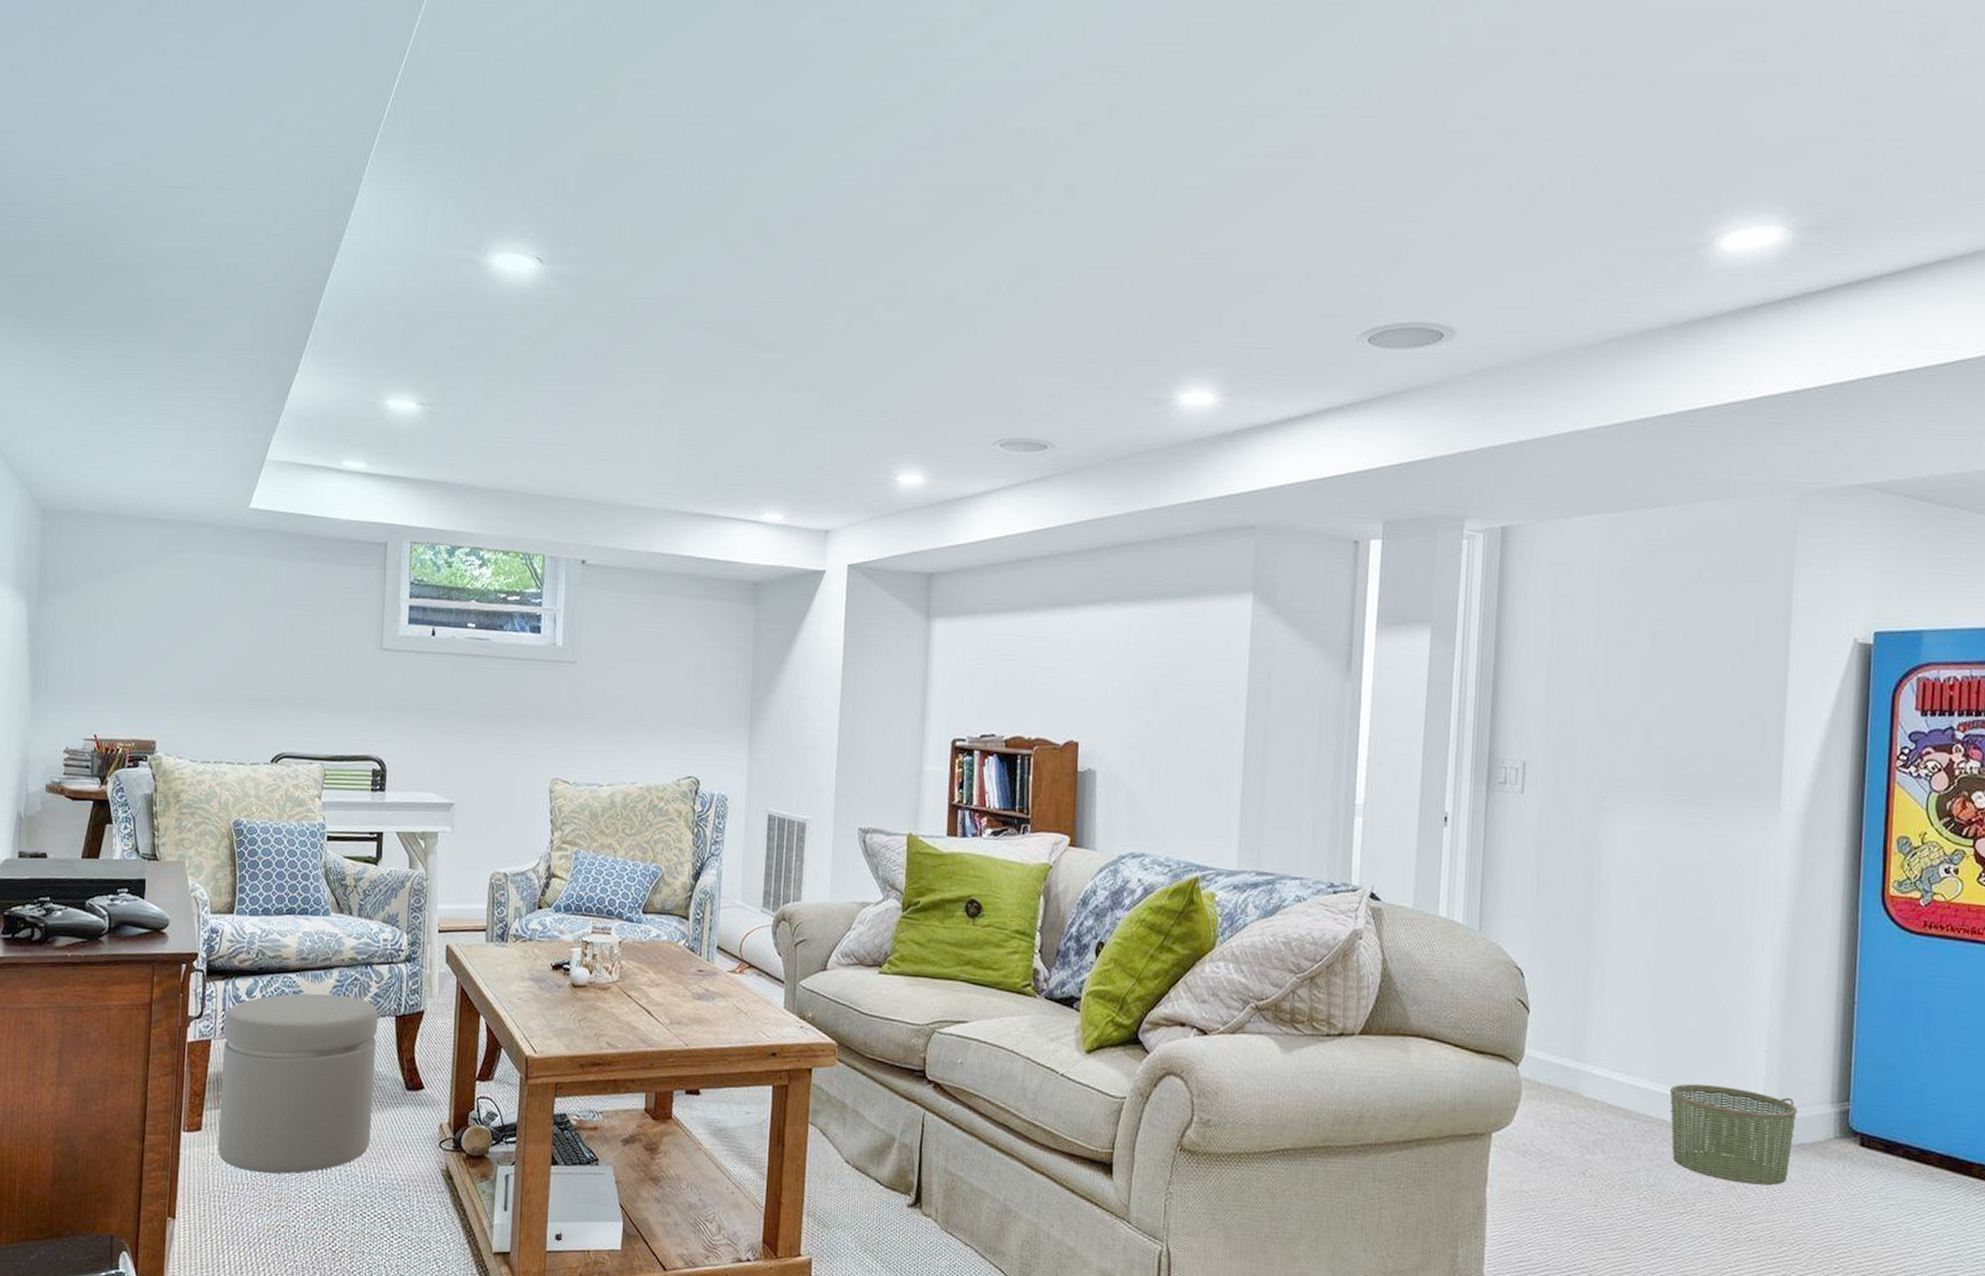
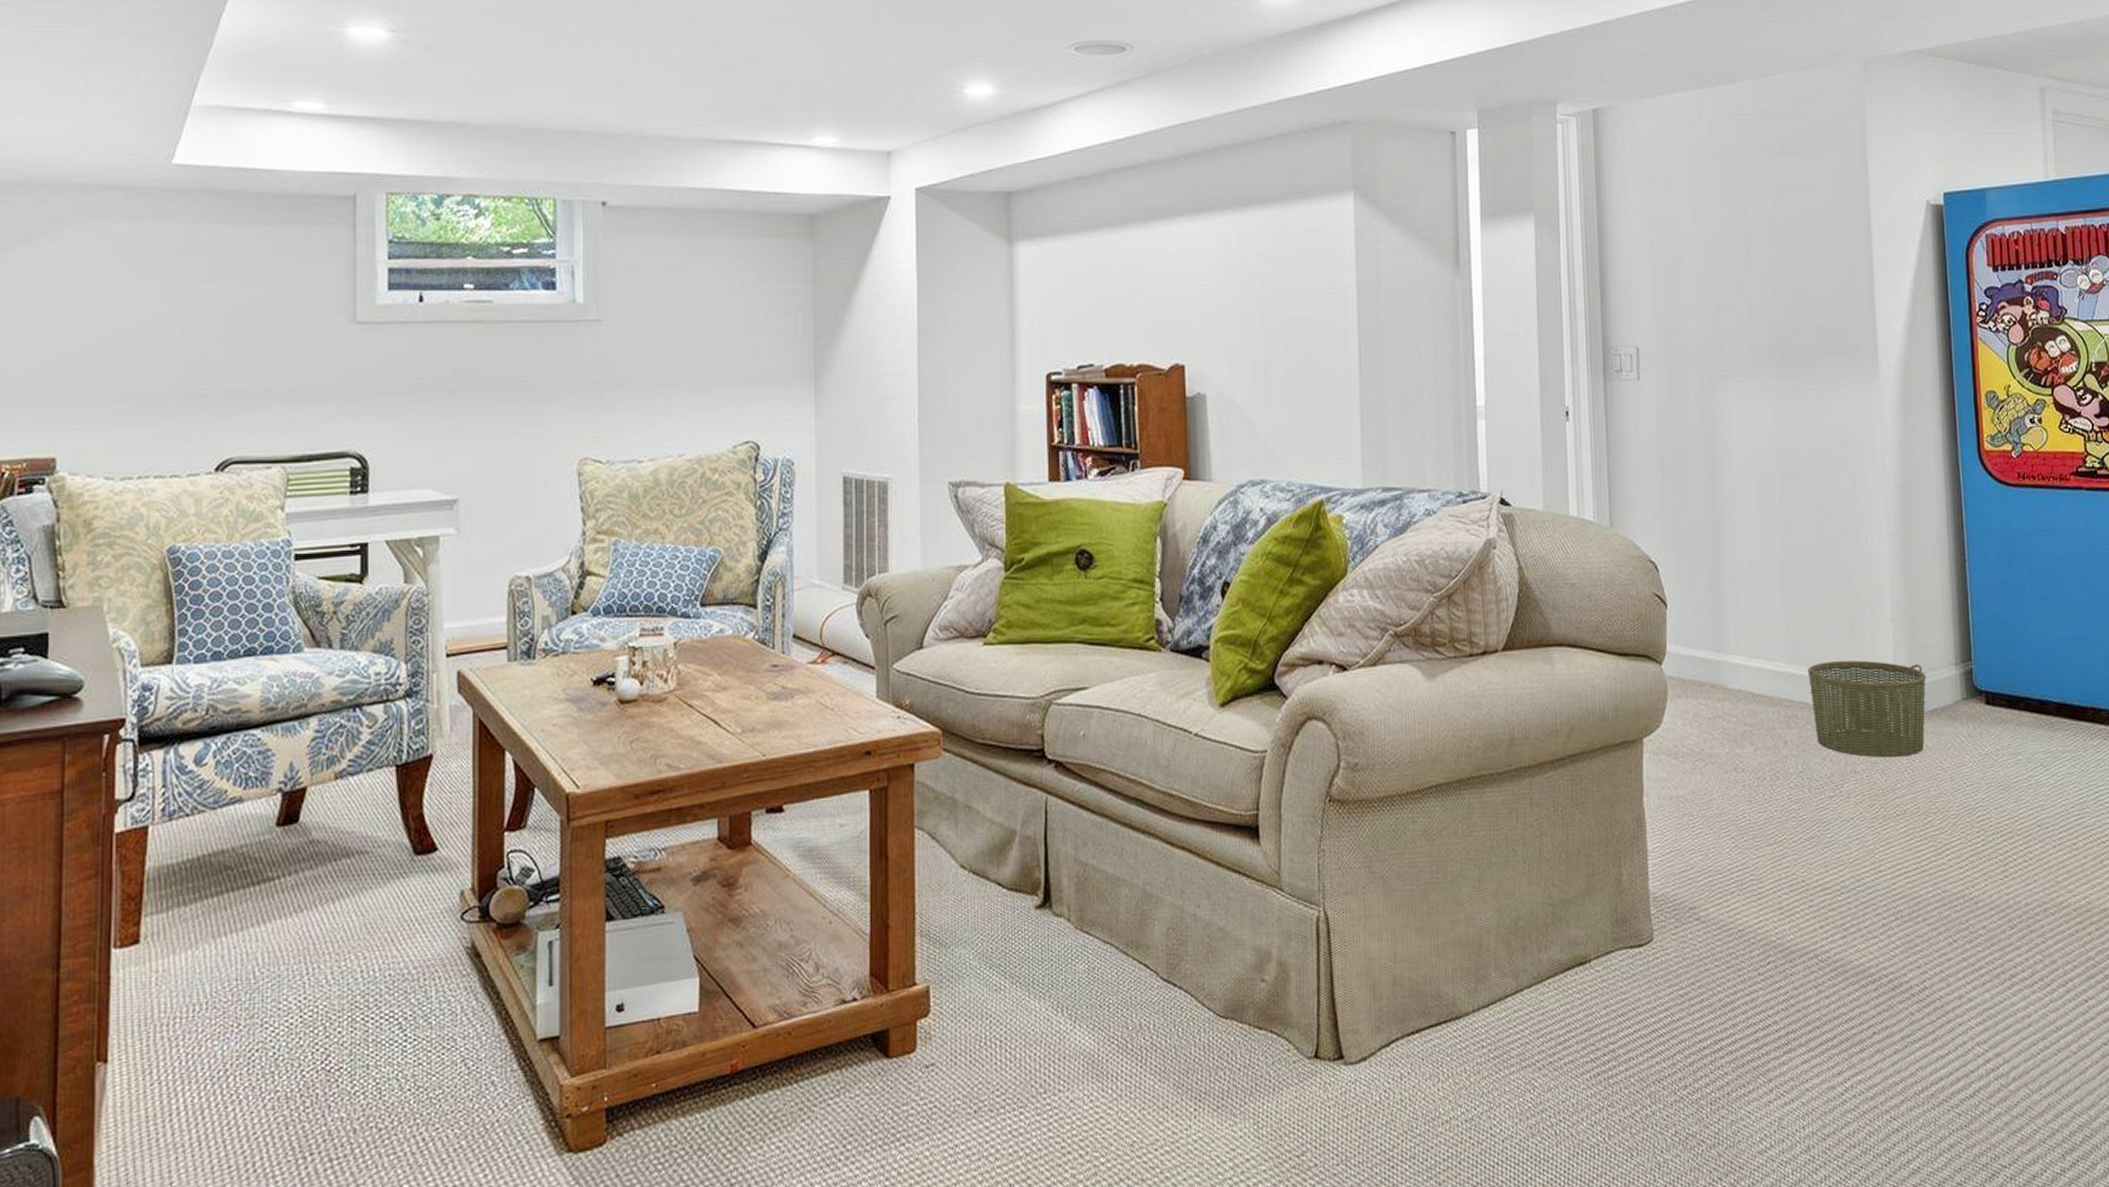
ottoman: present [217,993,379,1174] -> none [163,748,373,987]

